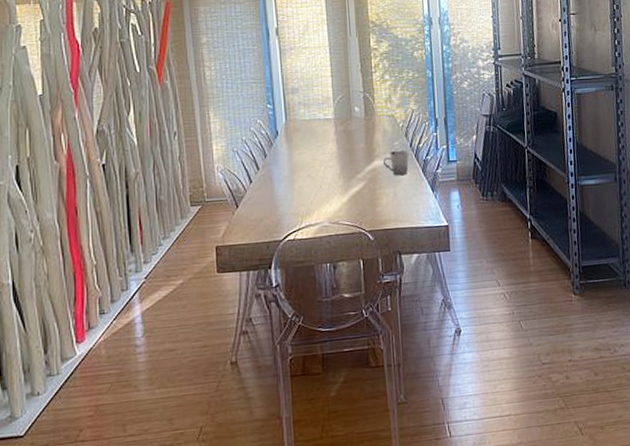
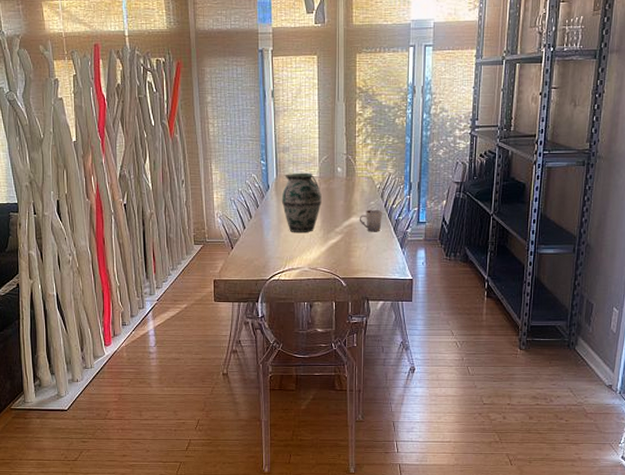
vase: none [292,114,340,183] -> present [281,172,322,232]

